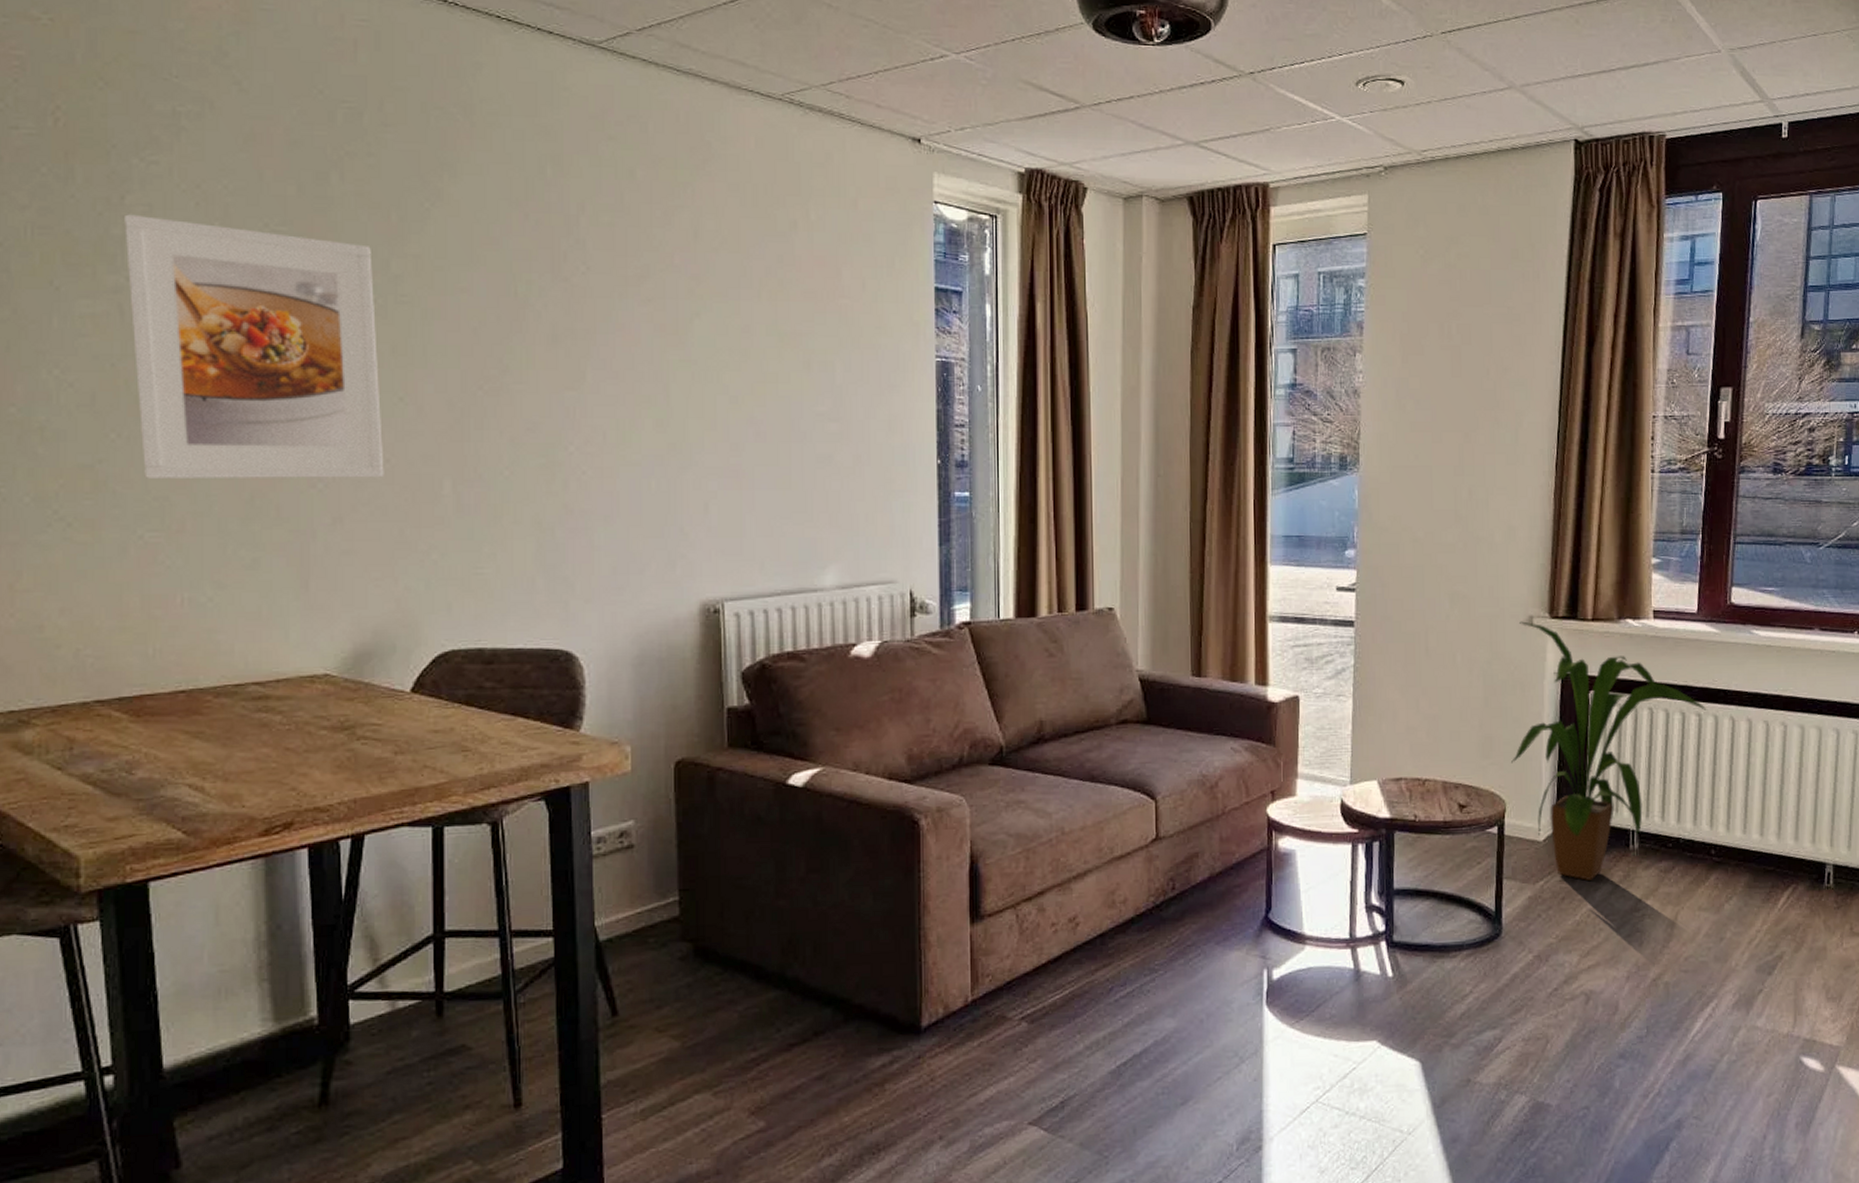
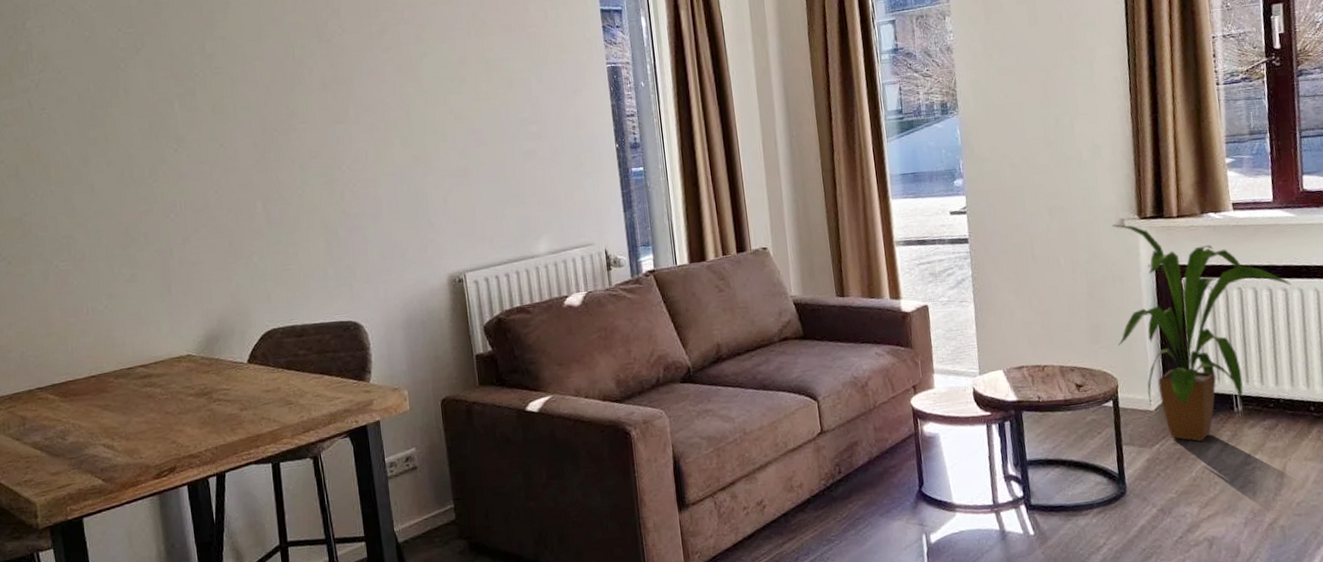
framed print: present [125,214,384,478] -> none [27,34,215,224]

